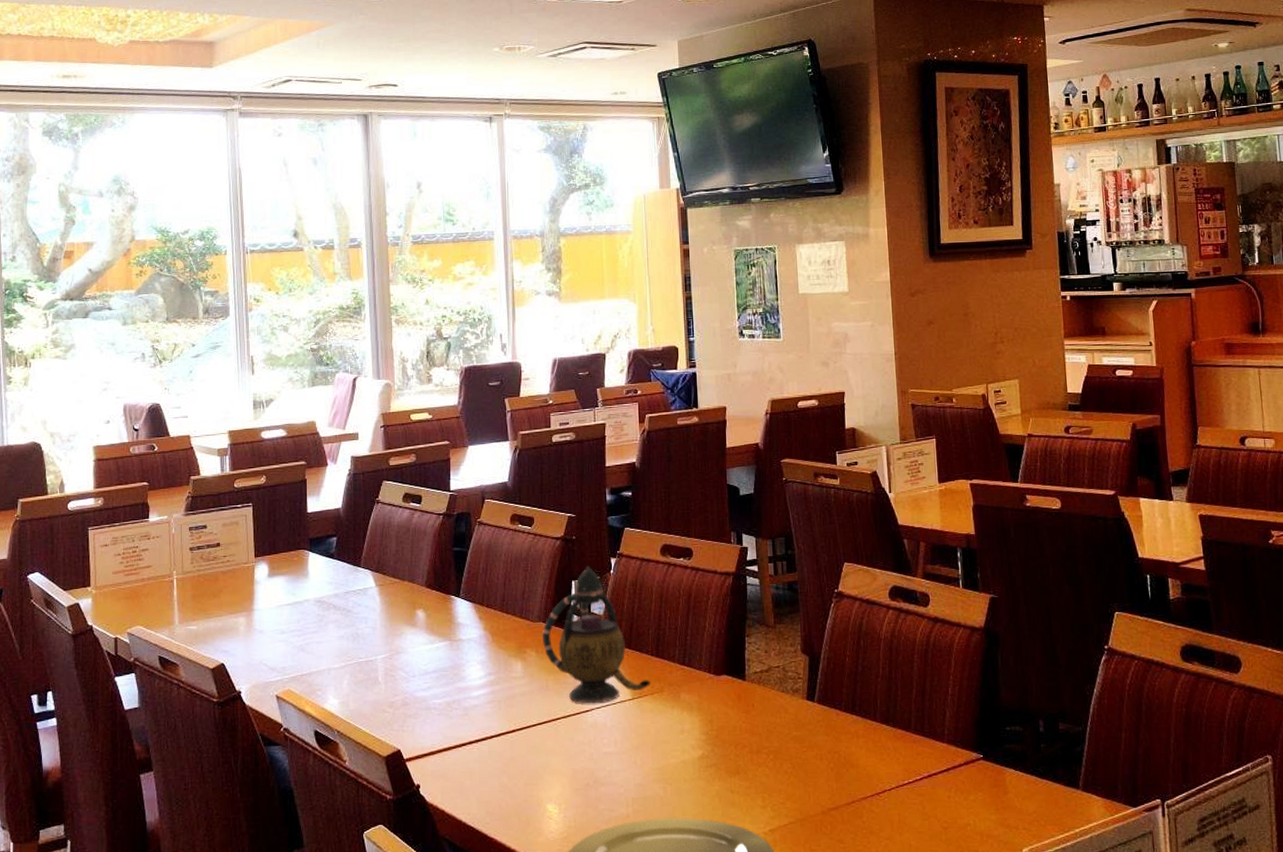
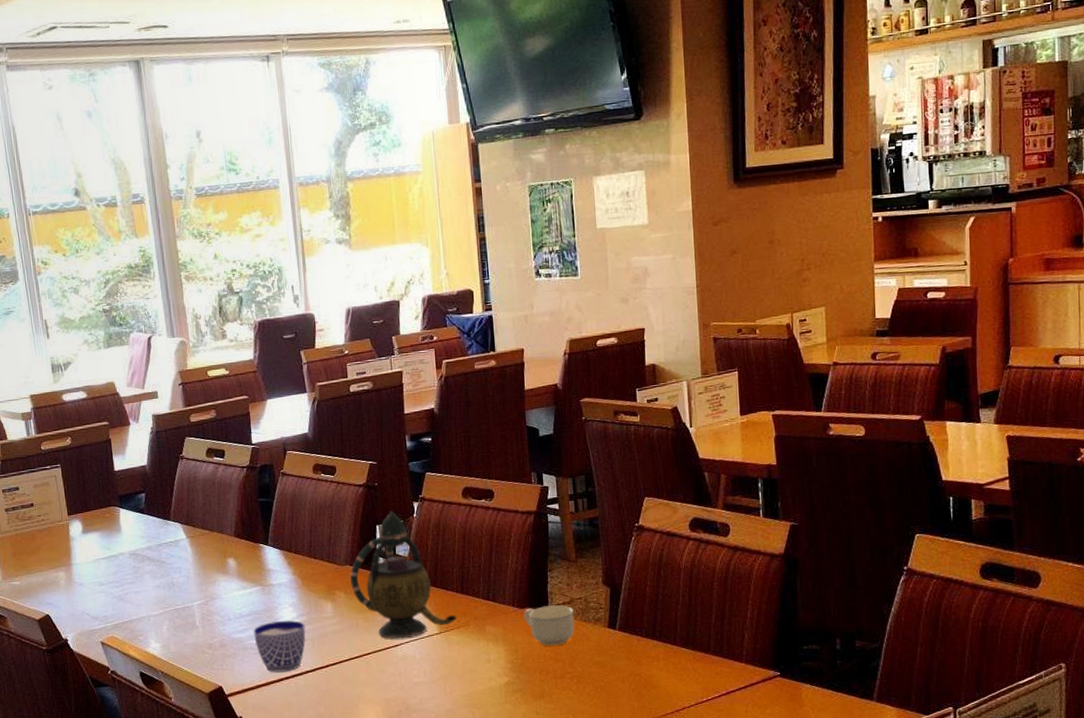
cup: none [438,679,493,736] -> present [253,620,306,672]
cup: none [720,673,772,717] -> present [523,605,575,646]

